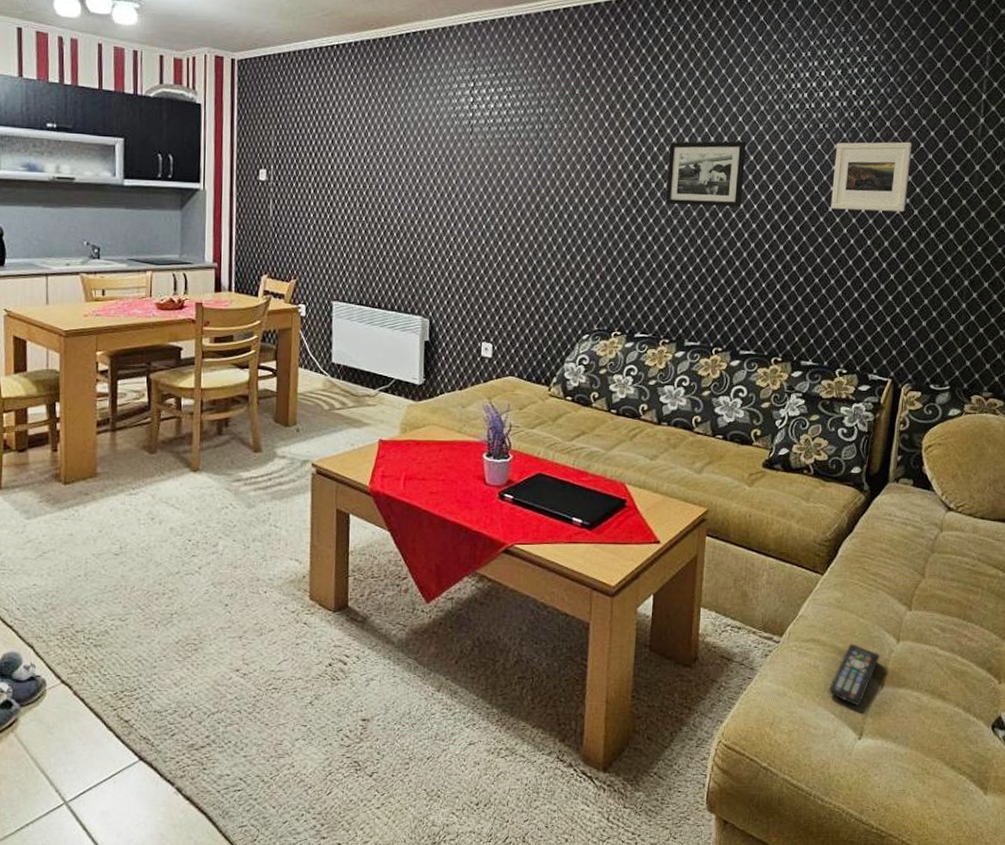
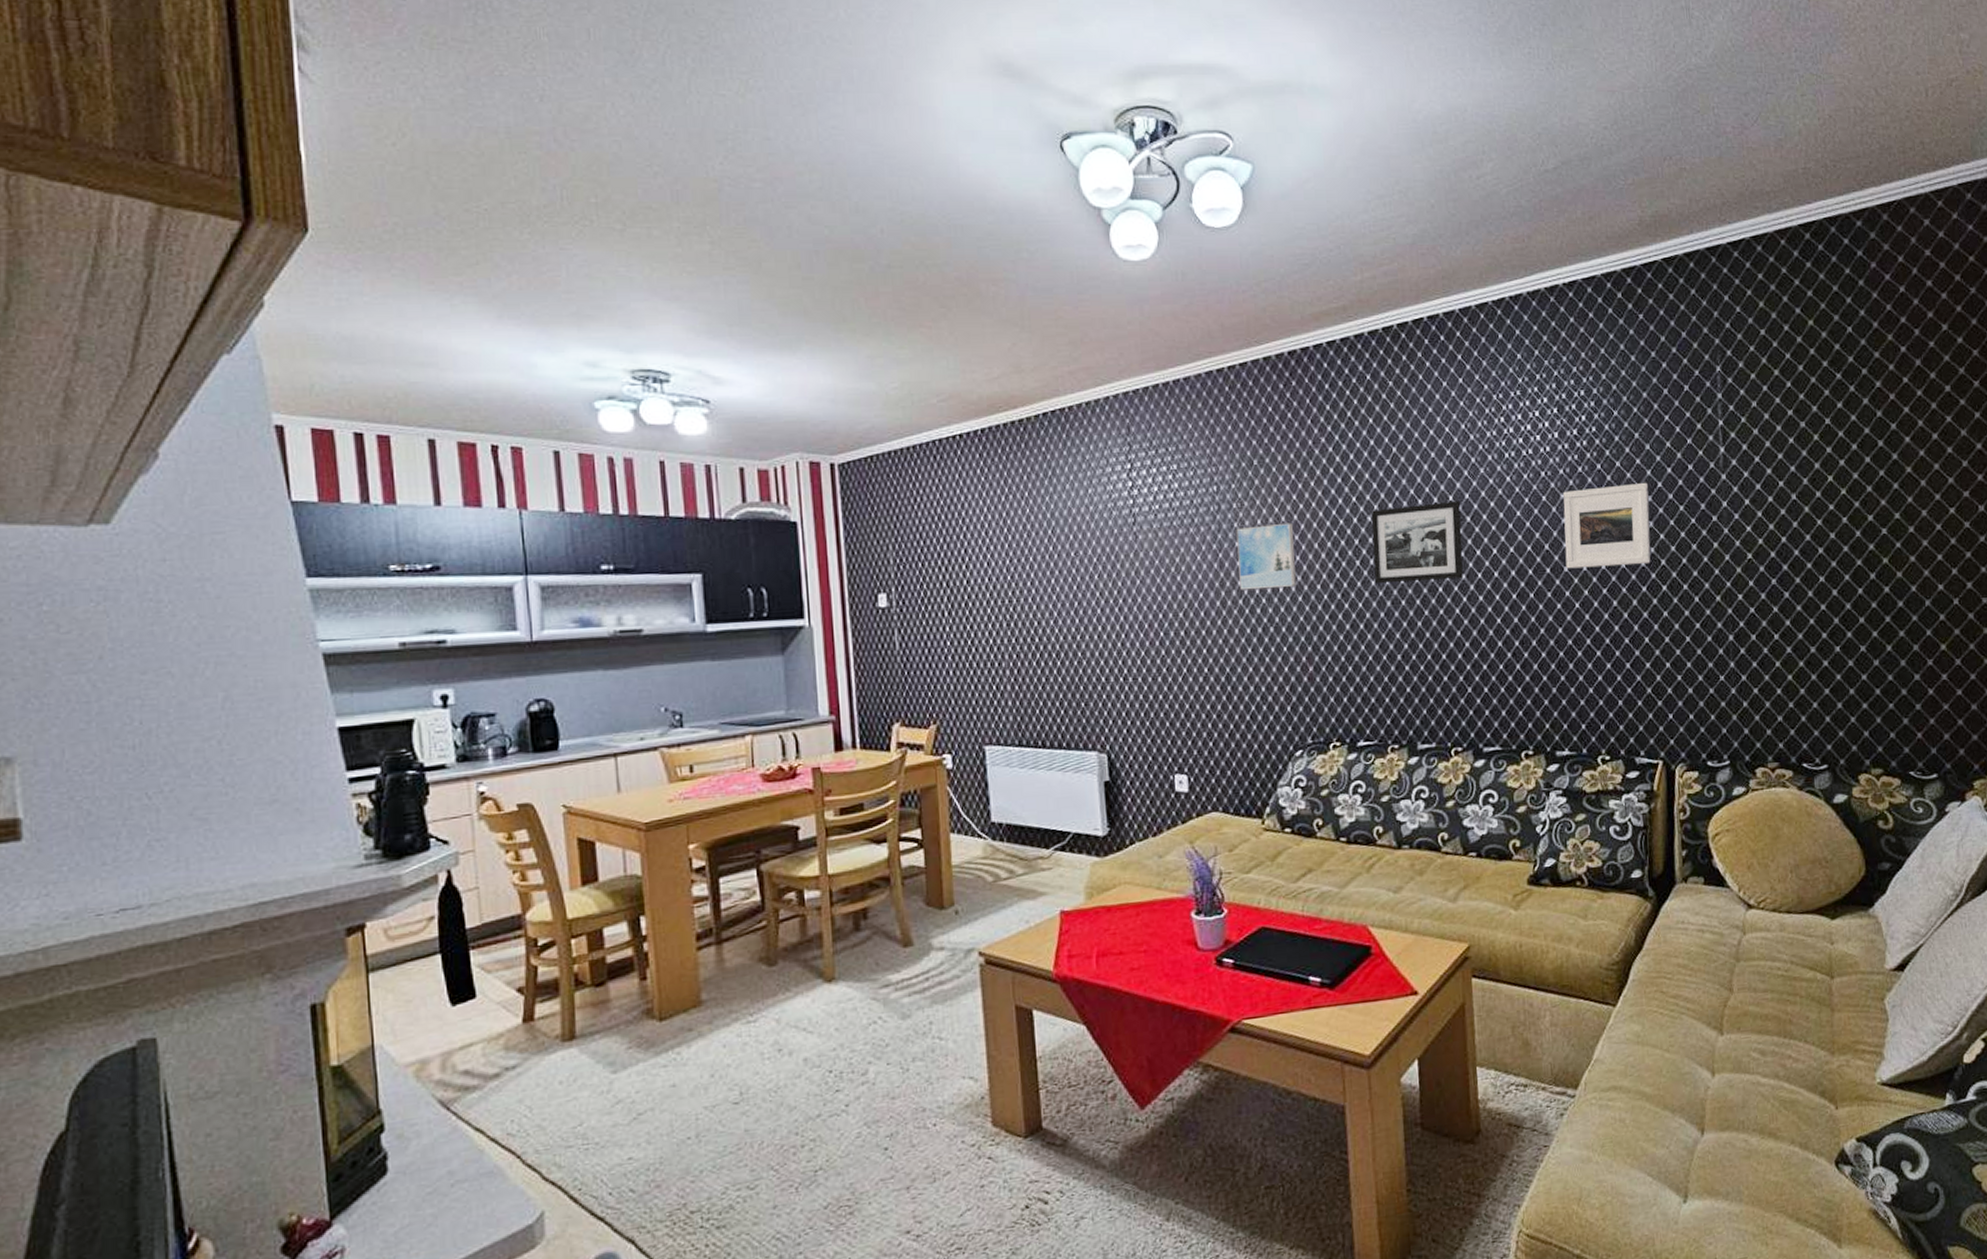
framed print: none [553,145,603,199] -> present [1236,522,1296,591]
remote control: present [828,643,880,706] -> none [1640,1085,1695,1162]

